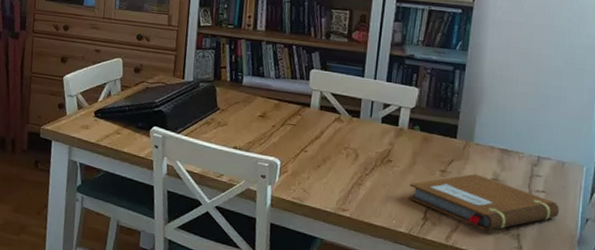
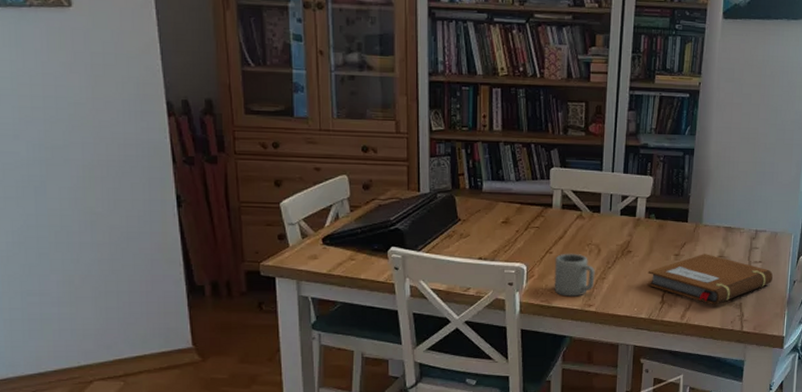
cup: none [307,153,352,199] -> present [554,253,595,297]

